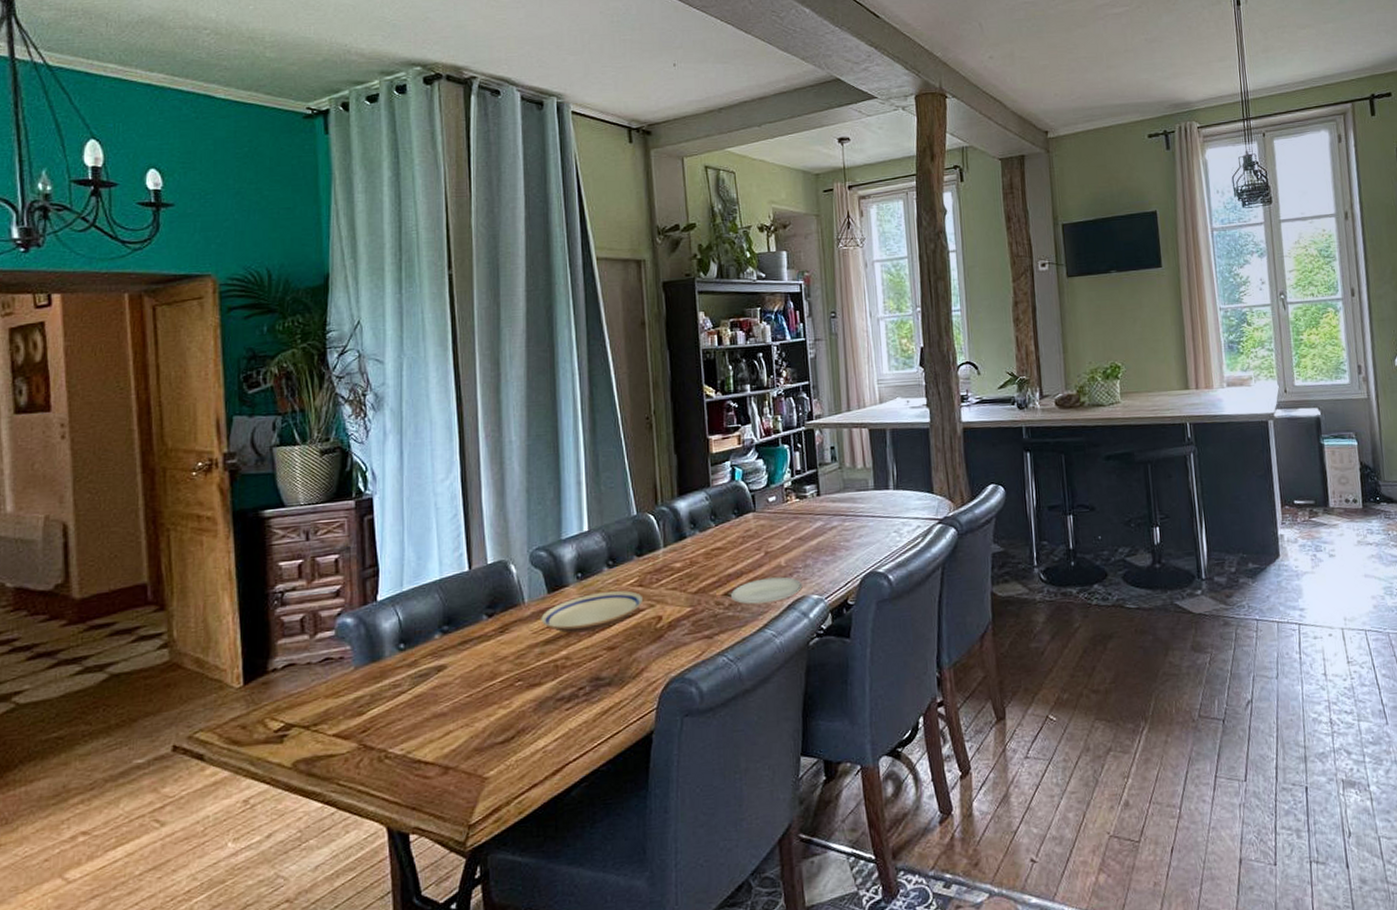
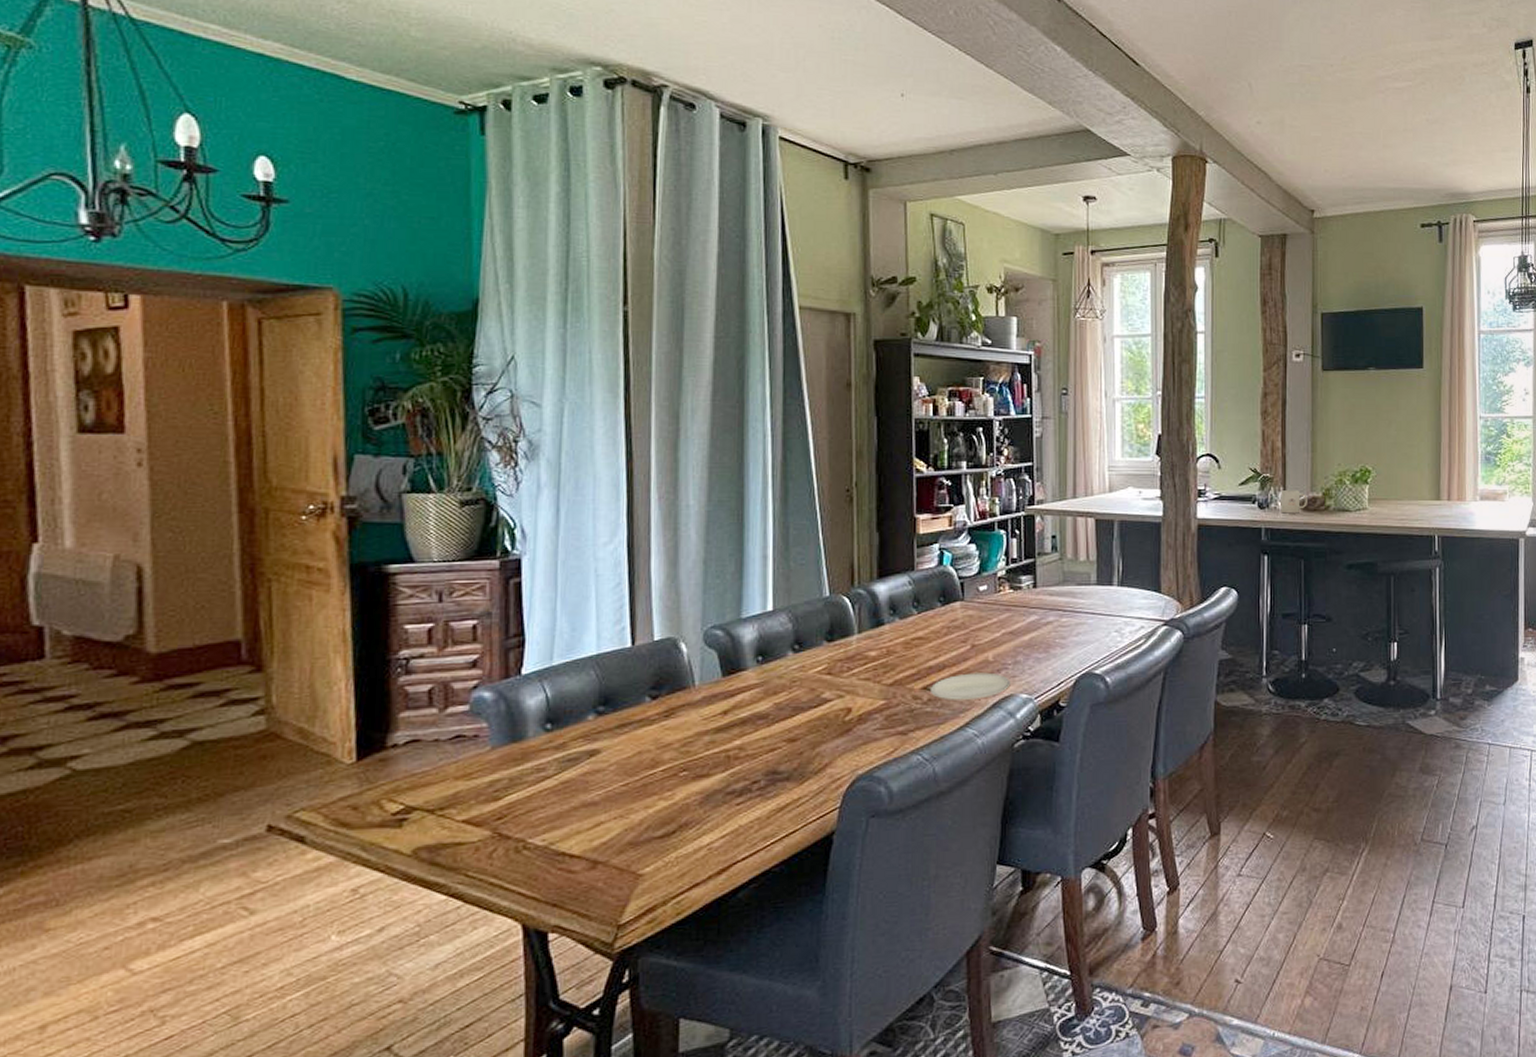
plate: present [541,590,644,633] -> none [713,678,832,721]
mug: none [1037,390,1063,412] -> present [1281,490,1307,514]

